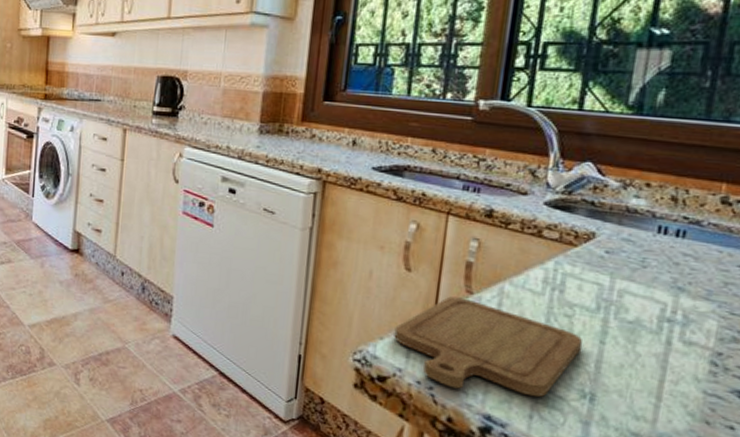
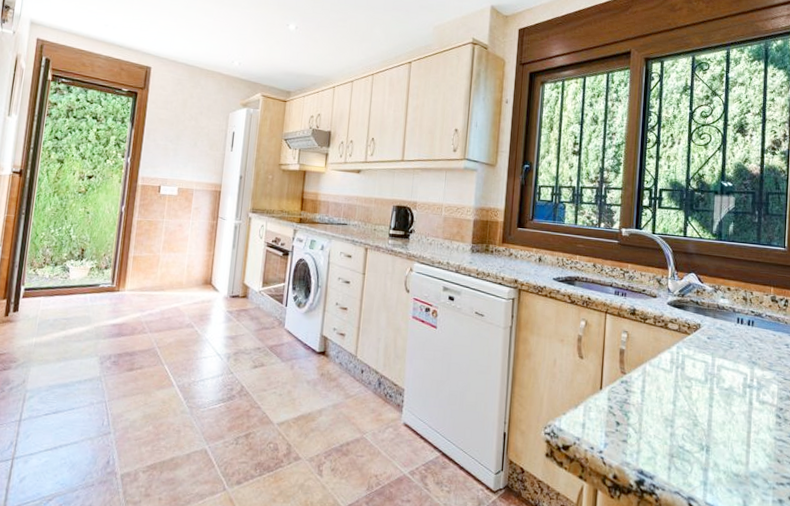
chopping board: present [394,296,583,398] -> none [573,377,699,453]

